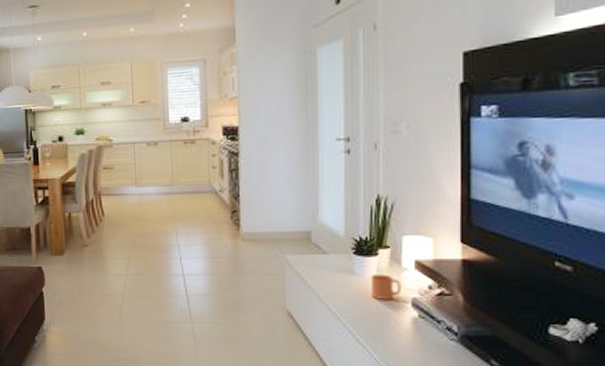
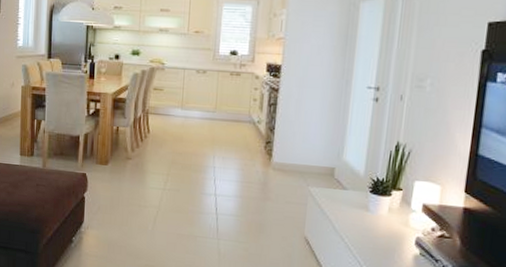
cup: present [372,274,401,300] -> none [381,212,408,237]

